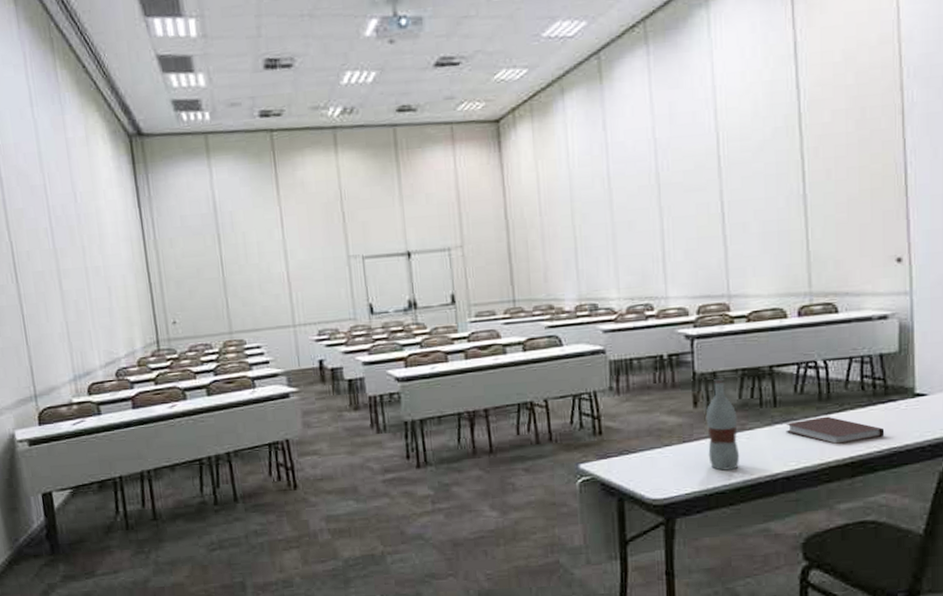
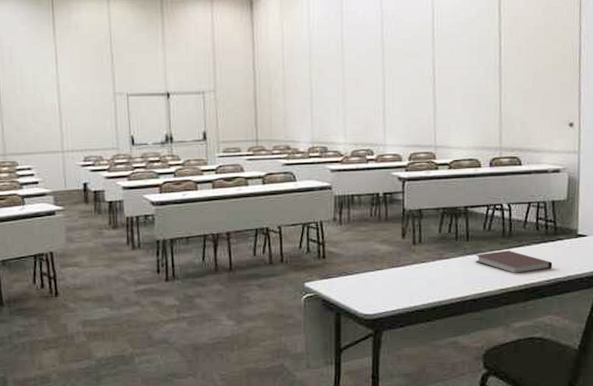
bottle: present [705,378,740,471] -> none [411,214,438,292]

